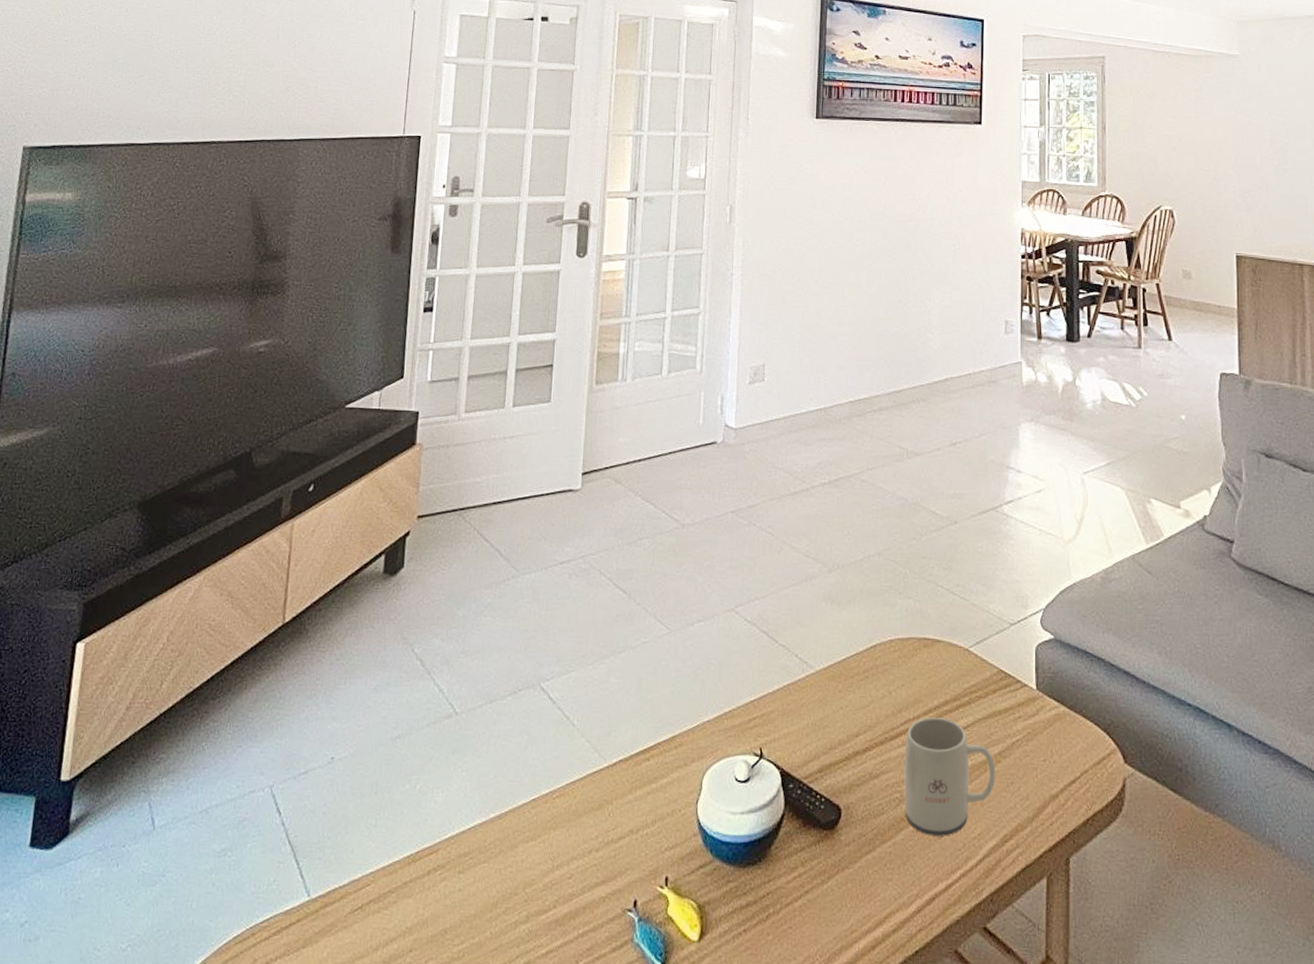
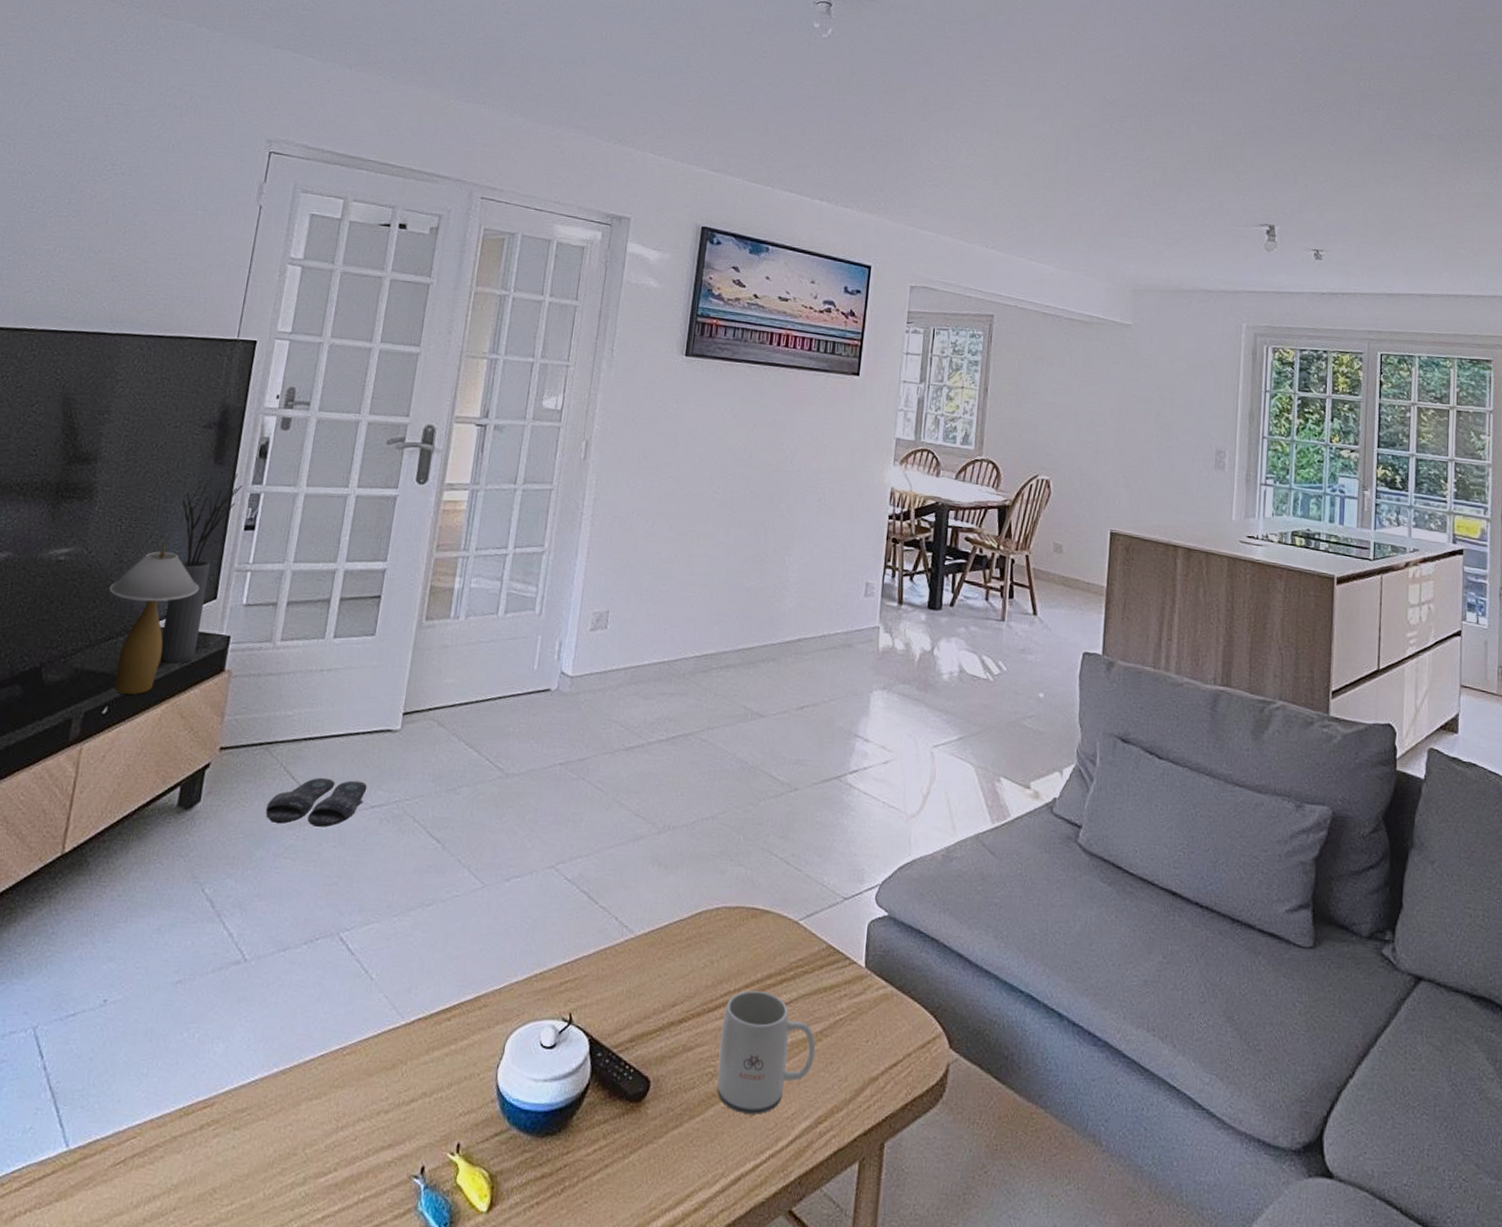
table lamp: none [306,329,387,472] -> present [108,543,200,695]
vase: none [356,260,419,442] -> present [159,473,242,665]
slippers: none [464,538,555,585] -> present [265,777,368,827]

